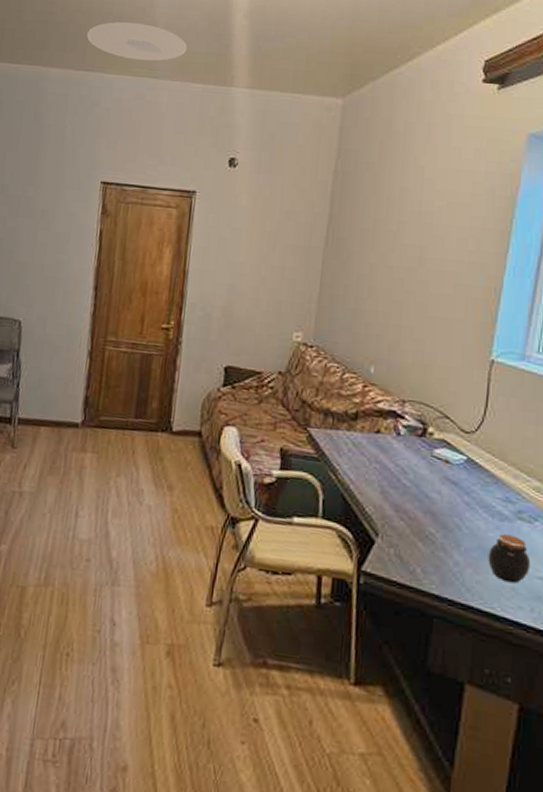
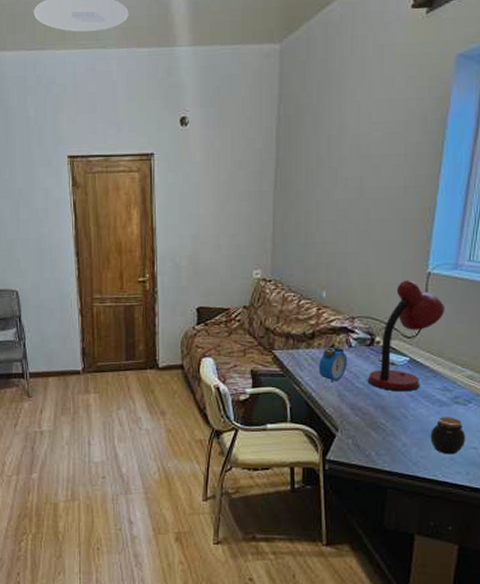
alarm clock: none [360,430,395,475] -> present [319,345,347,383]
desk lamp: none [416,365,509,498] -> present [367,280,444,392]

